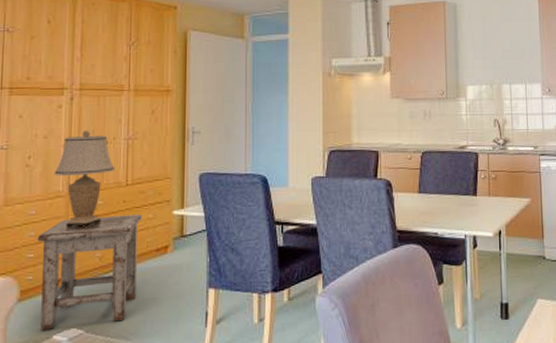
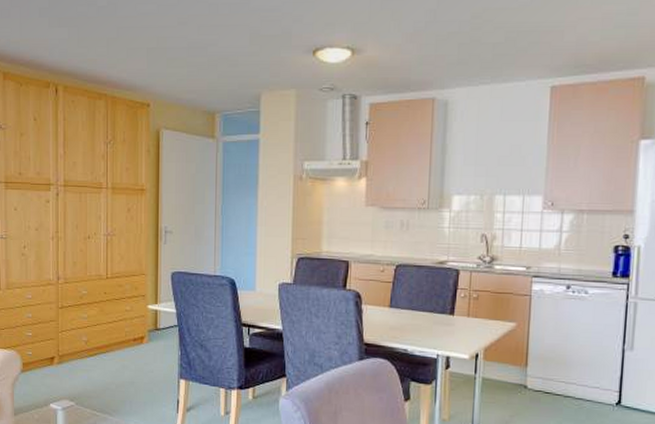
stool: present [37,213,143,330] -> none [34,305,122,399]
table lamp: present [54,130,115,229] -> none [45,224,97,314]

